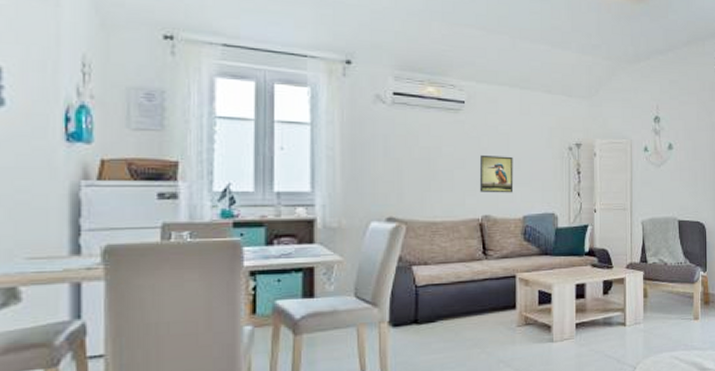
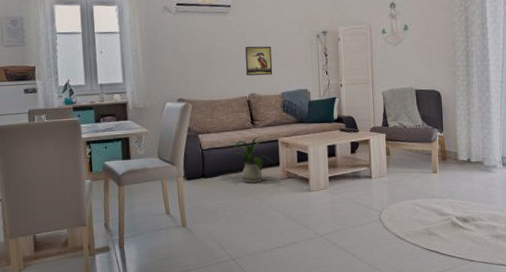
house plant: none [452,270,510,331] -> present [229,136,275,183]

